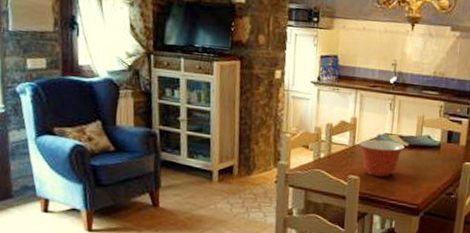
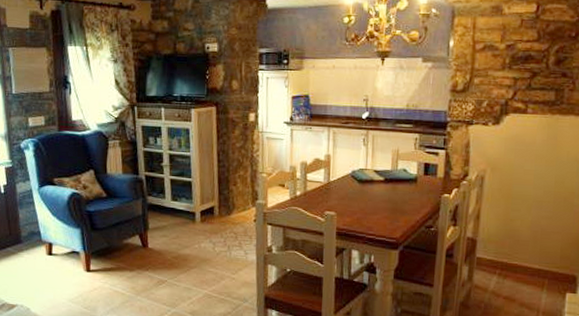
mixing bowl: present [357,139,405,177] -> none [332,175,380,212]

